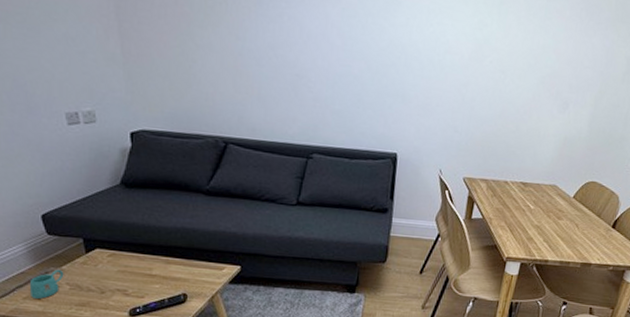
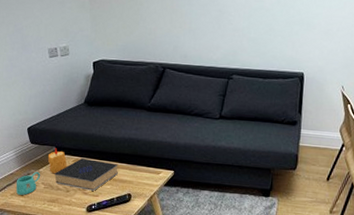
candle: none [72,240,99,272] -> present [47,148,67,174]
book: none [83,252,169,291] -> present [54,158,118,191]

